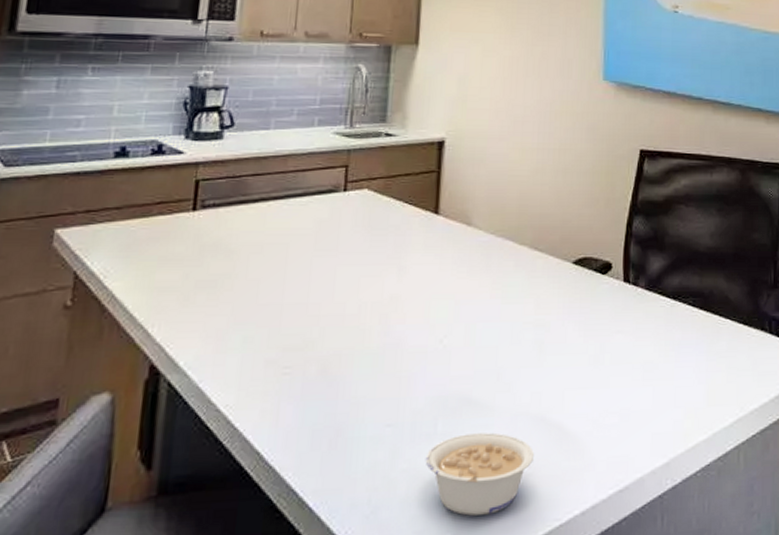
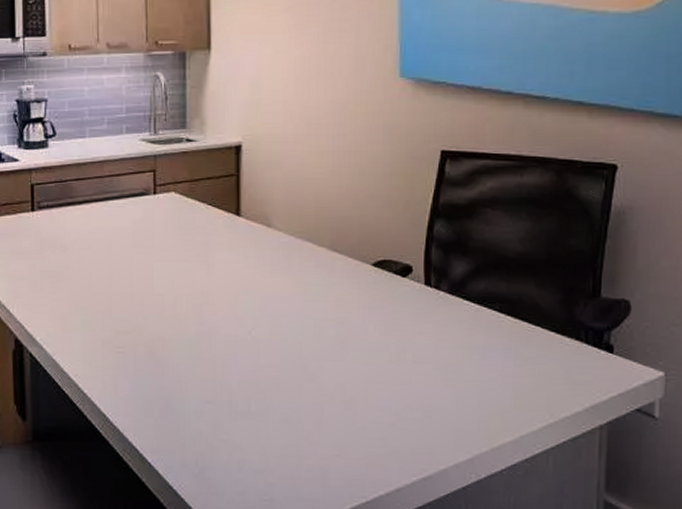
legume: present [425,432,535,516] -> none [242,415,341,485]

